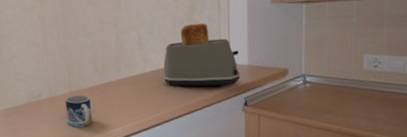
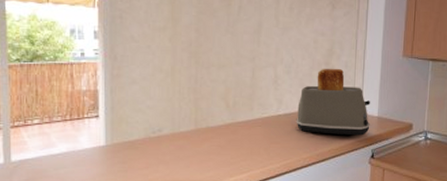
mug: present [65,94,92,127] -> none [188,133,217,170]

